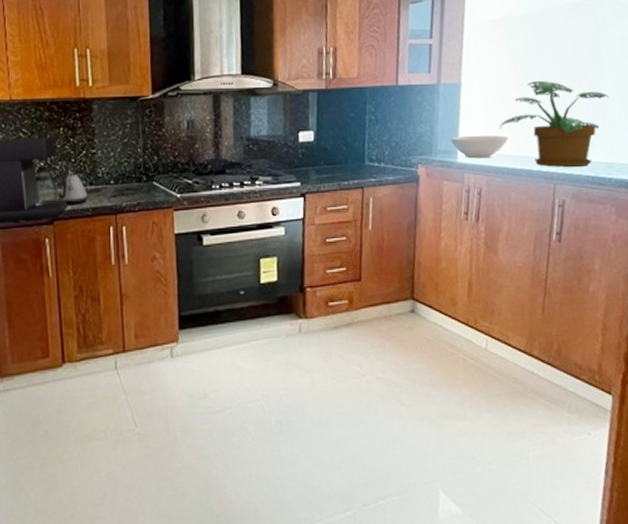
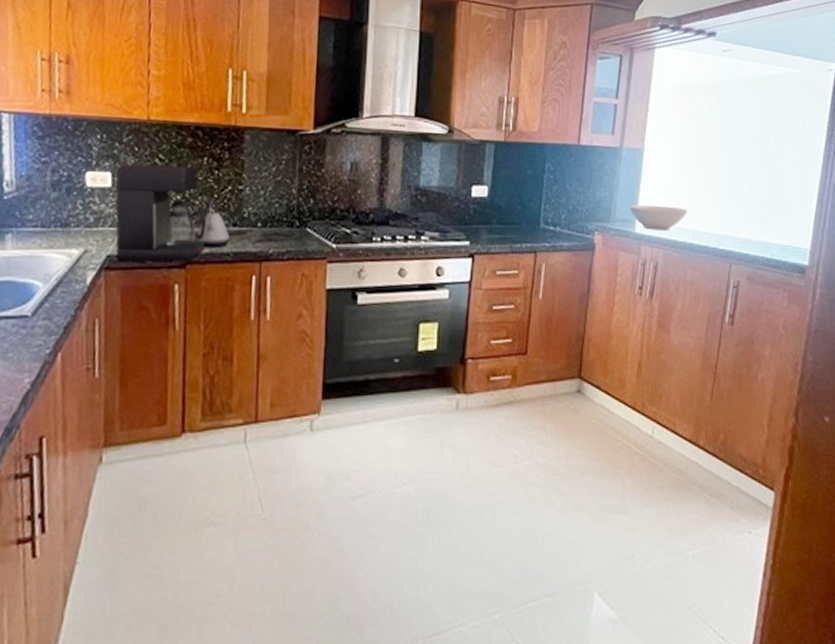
potted plant: present [499,81,609,167] -> none [679,154,788,247]

